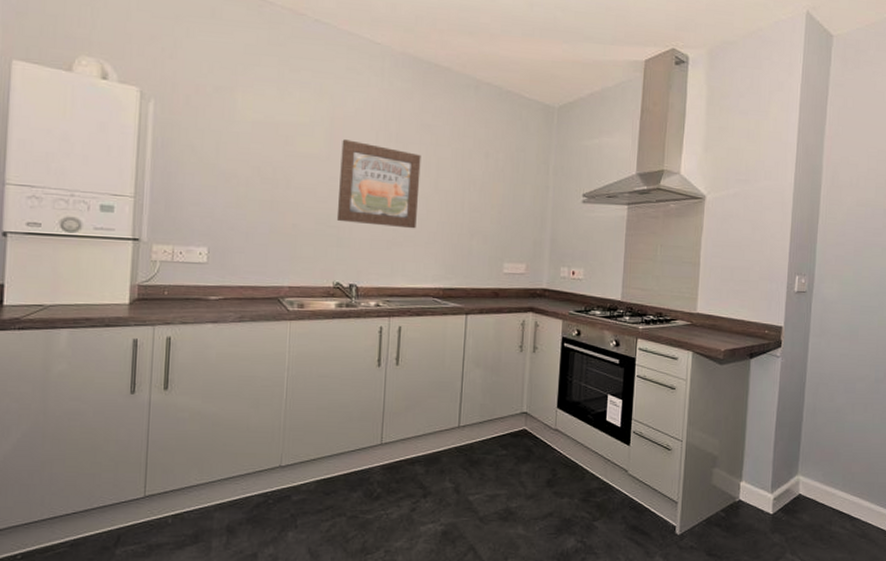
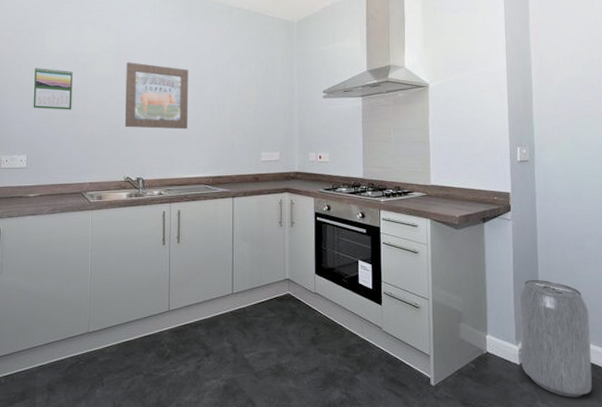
calendar: none [217,136,272,194] -> present [33,67,73,110]
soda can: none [775,423,851,549] -> present [519,279,592,397]

